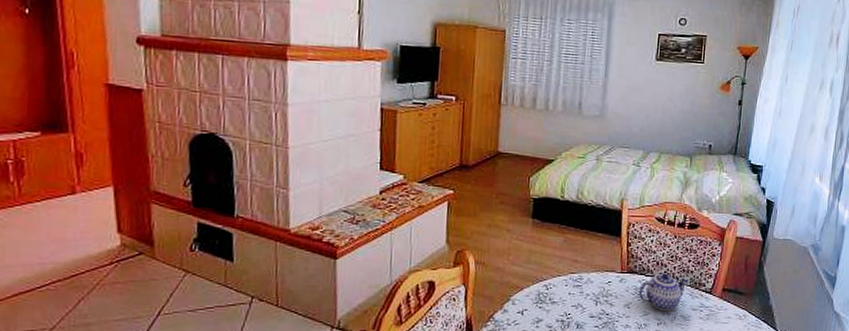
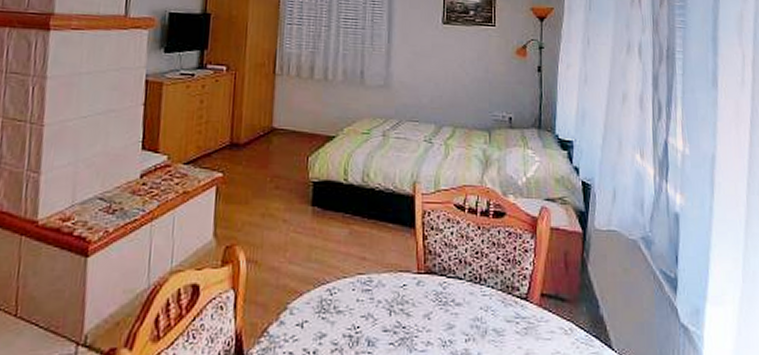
teapot: present [639,273,689,312] -> none [440,273,499,324]

